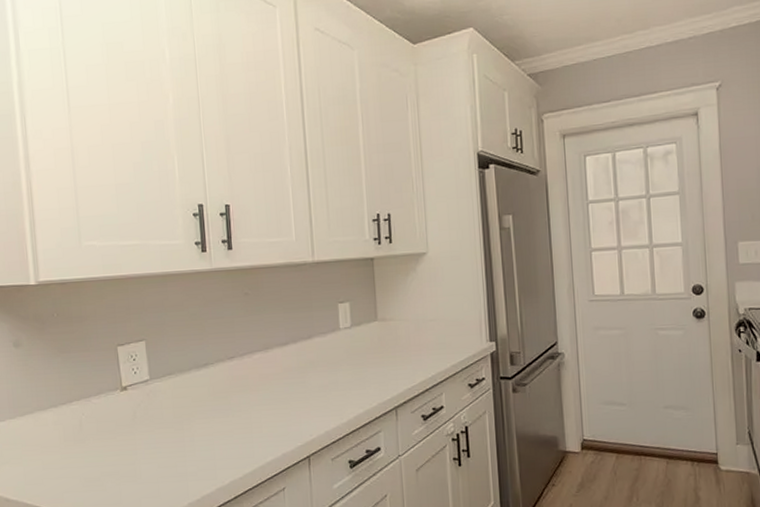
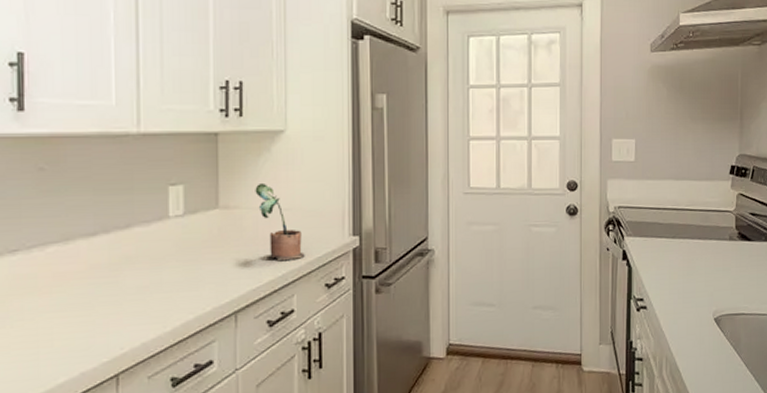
potted plant: none [405,298,450,364] -> present [255,182,305,260]

